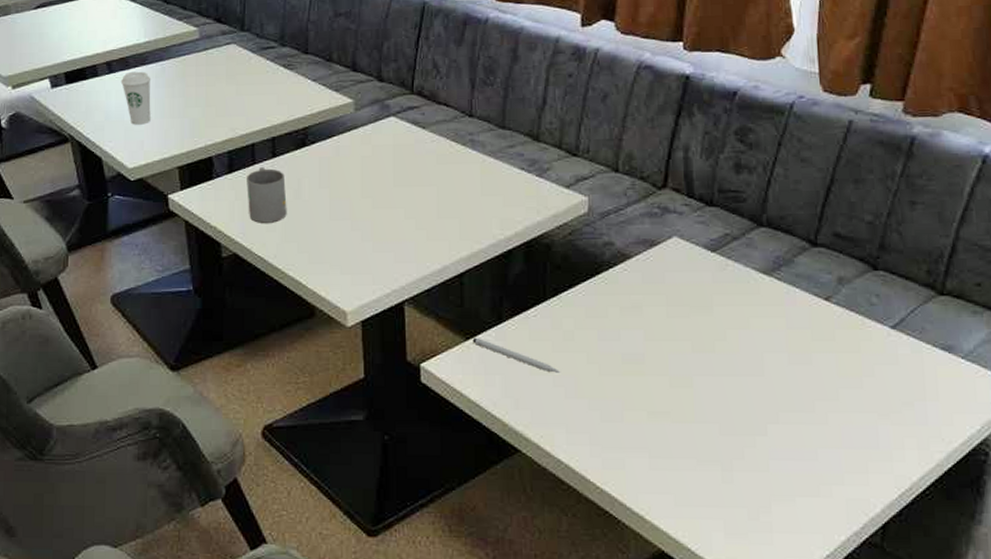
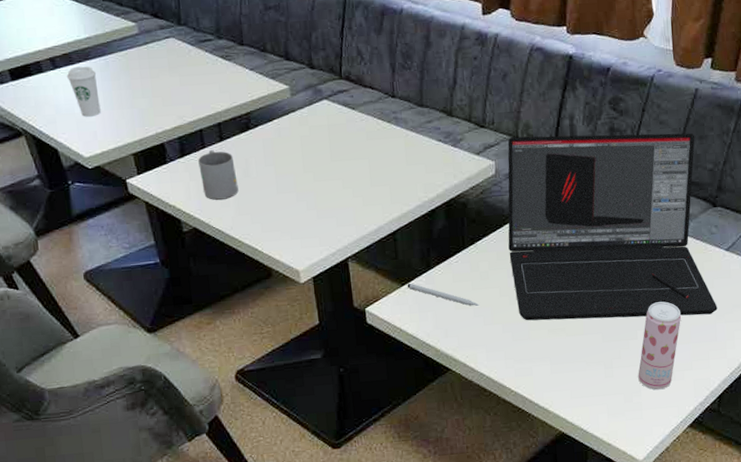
laptop: none [600,169,880,412] -> present [507,133,718,321]
beverage can: none [767,389,829,508] -> present [638,301,682,390]

